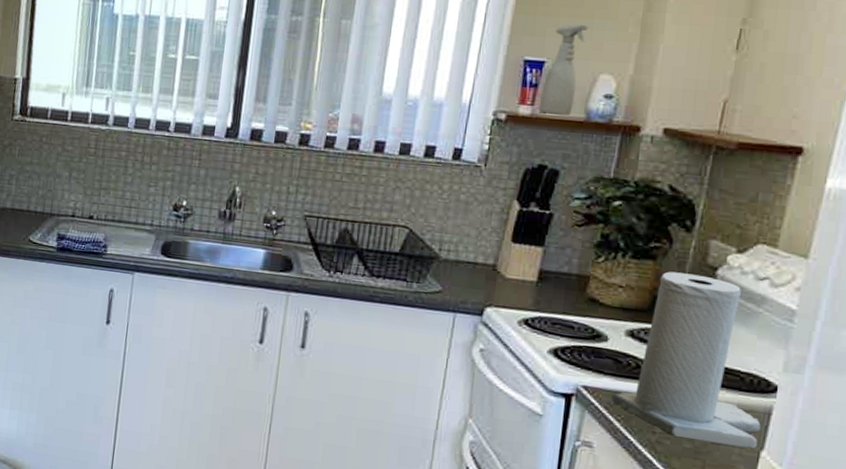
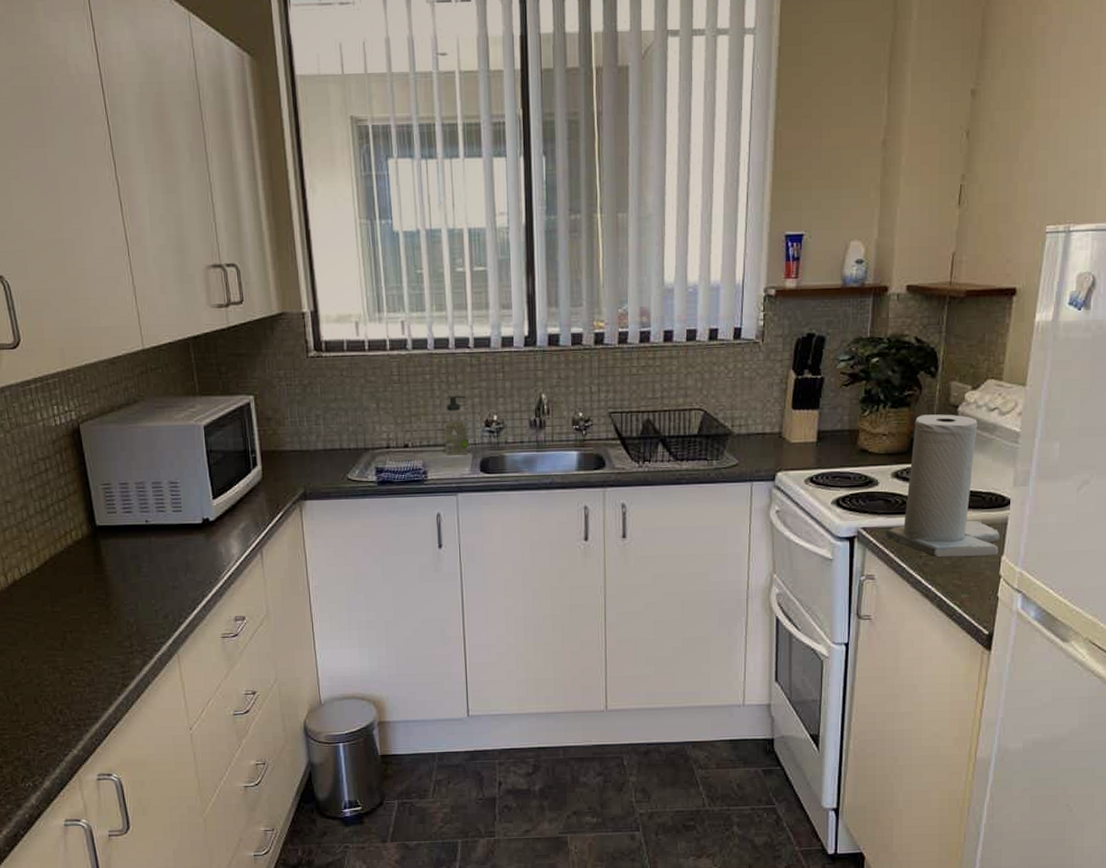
soap dispenser: none [126,175,158,237] -> present [441,395,469,457]
spray bottle: present [538,24,589,115] -> none [802,195,837,285]

